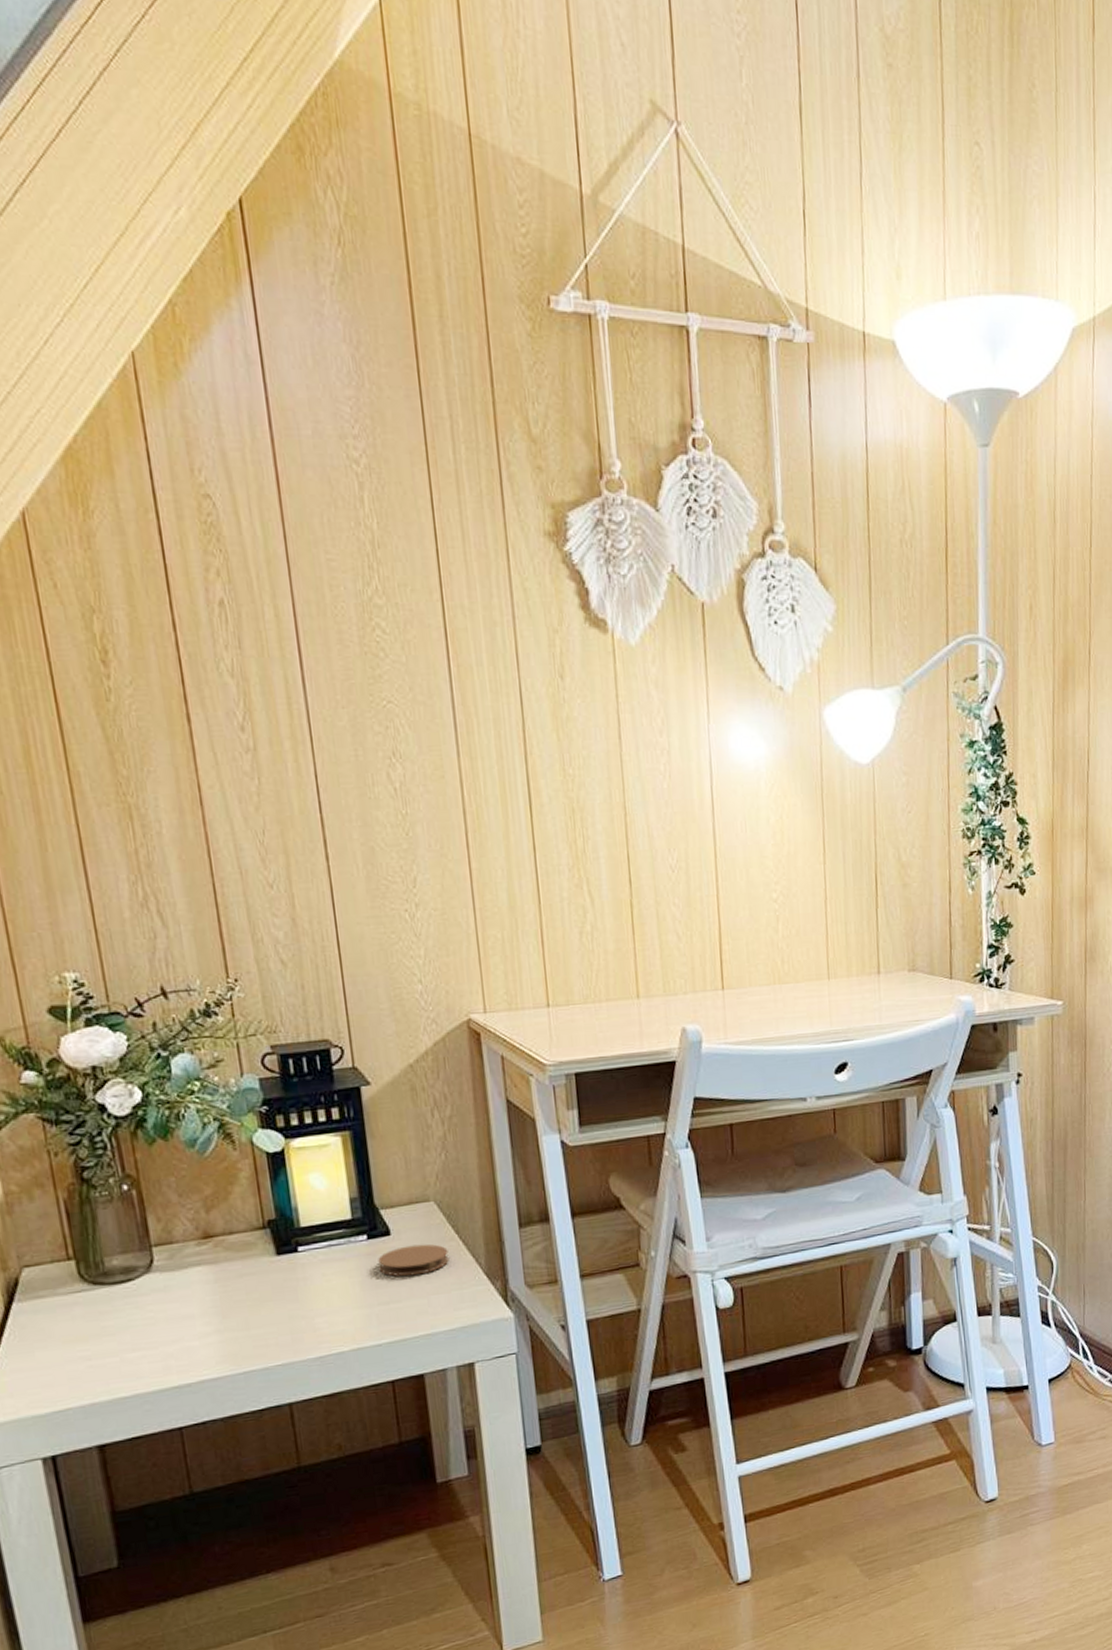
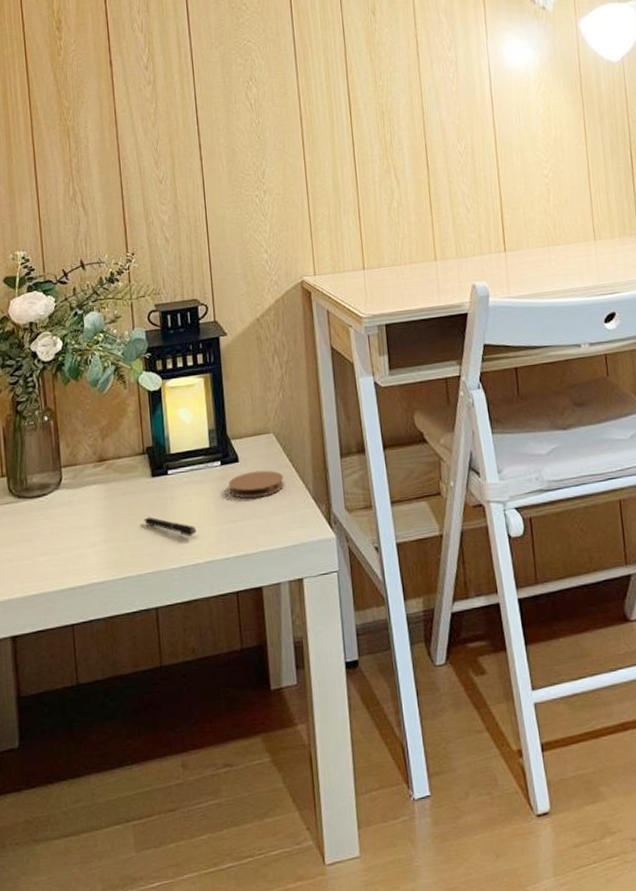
pen: none [268,1301,339,1322] -> present [144,517,197,537]

